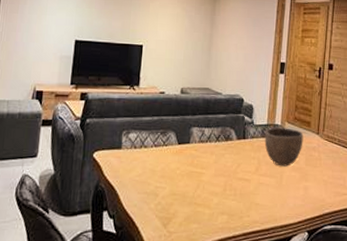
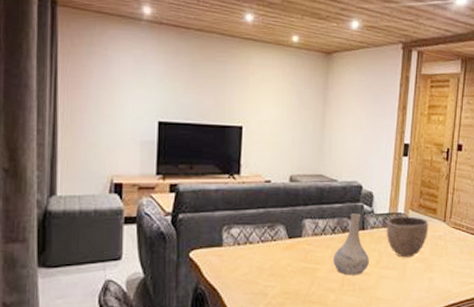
vase: none [217,124,249,181] -> present [333,213,369,276]

